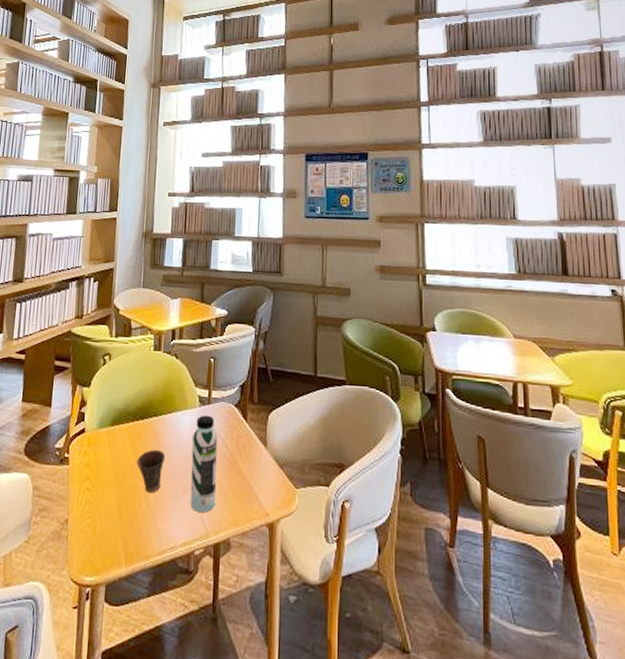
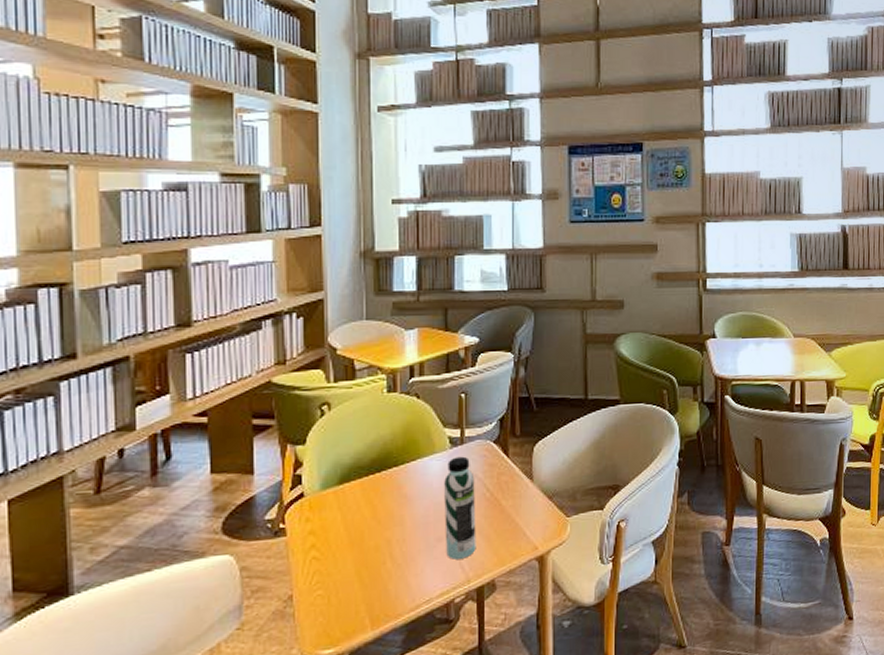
cup: present [136,449,166,494] -> none [376,502,412,550]

